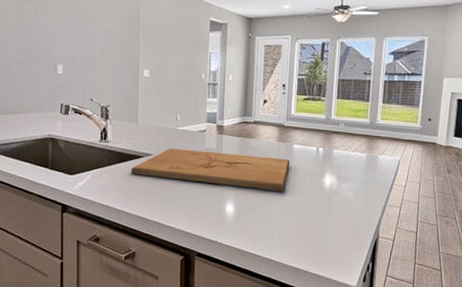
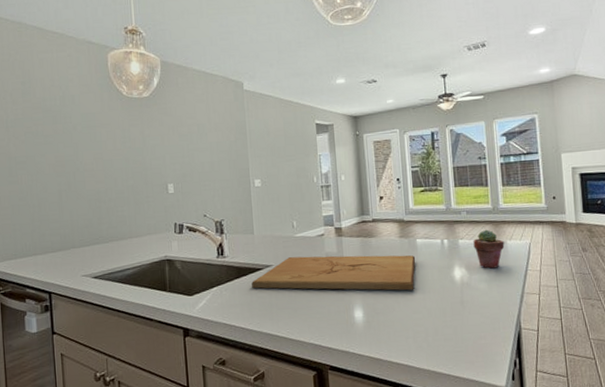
potted succulent: none [346,142,376,180] -> present [473,229,505,269]

